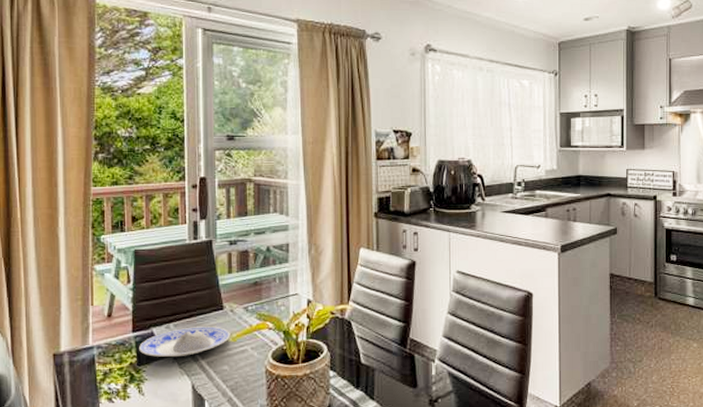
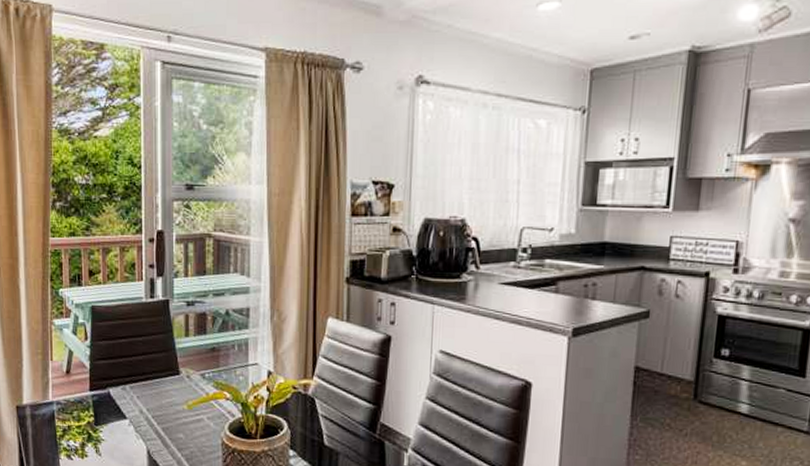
plate: present [139,326,230,358] -> none [96,390,186,421]

